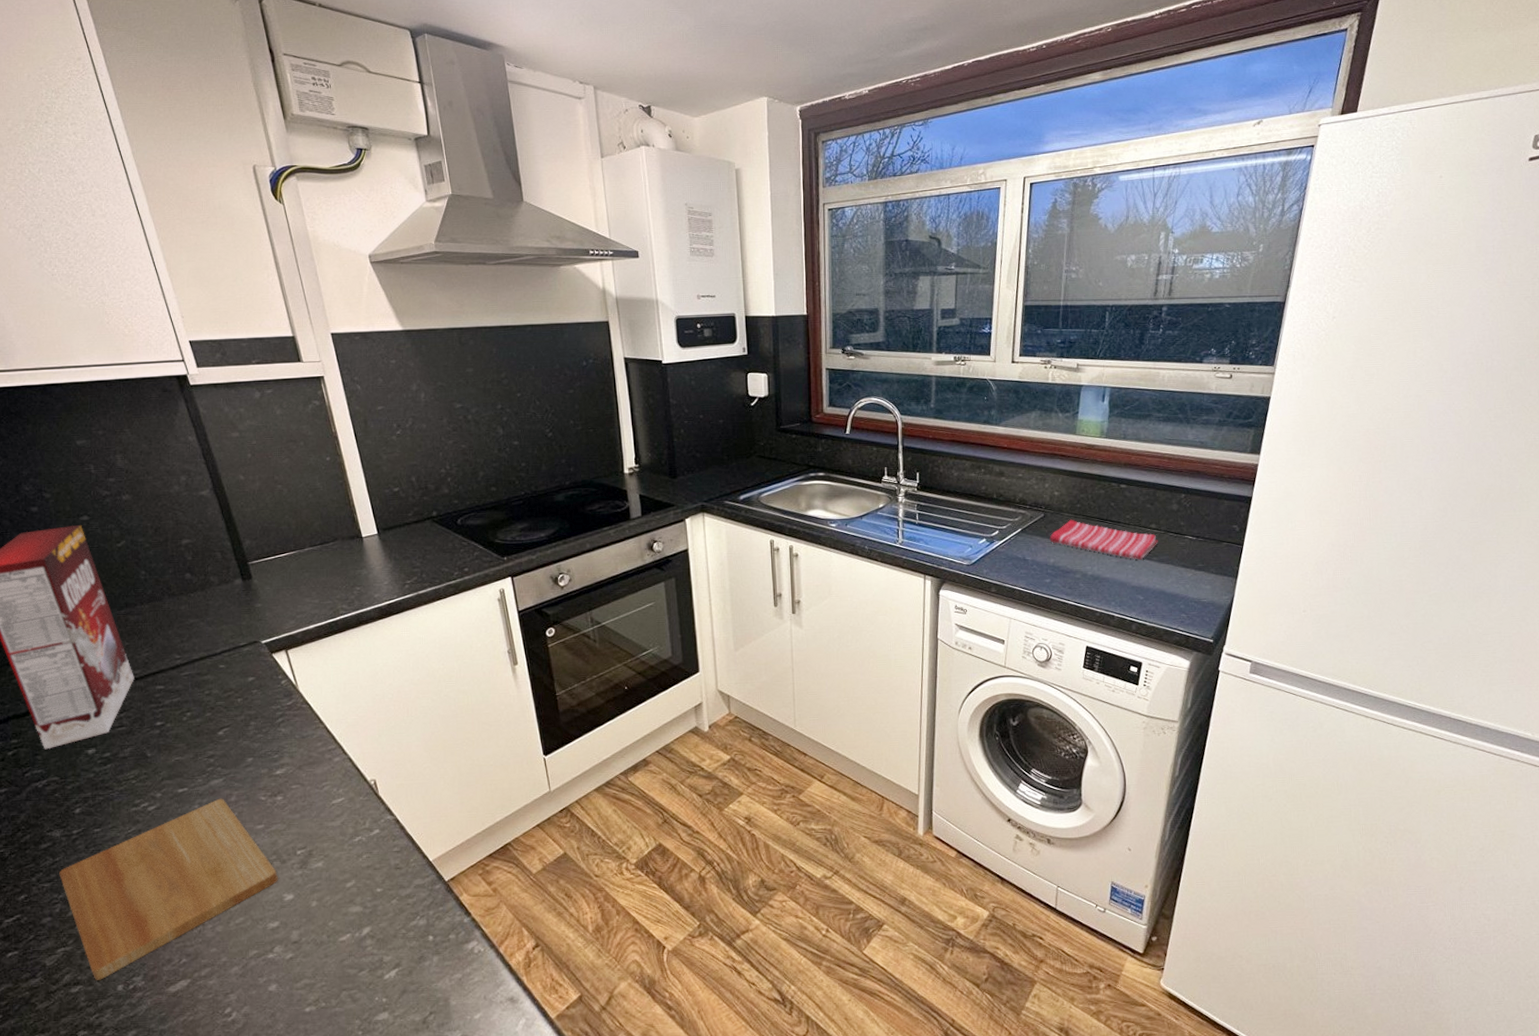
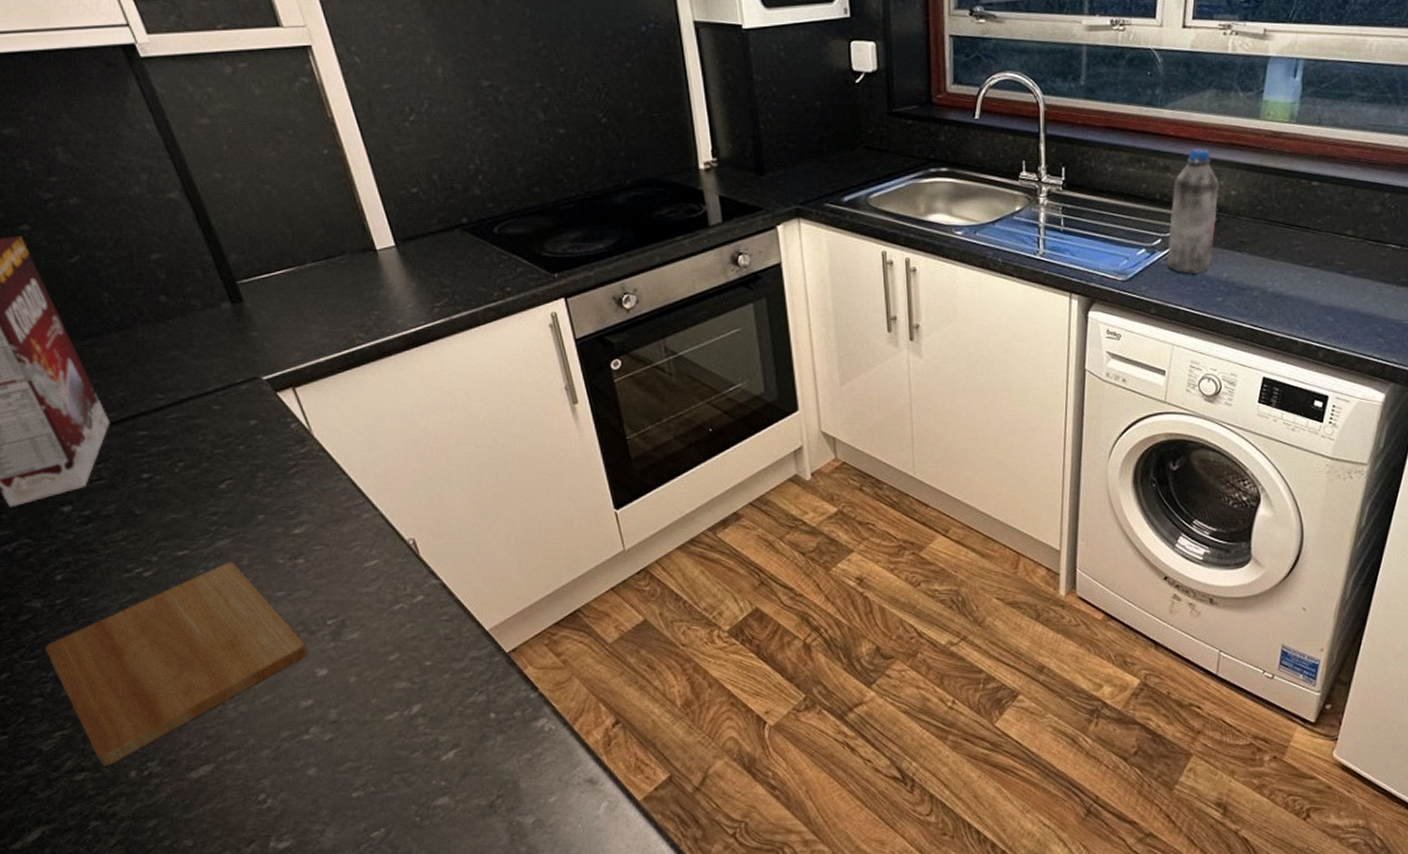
water bottle: none [1003,458,1045,560] -> present [1166,148,1219,274]
dish towel: present [1049,519,1158,560] -> none [1223,224,1355,274]

